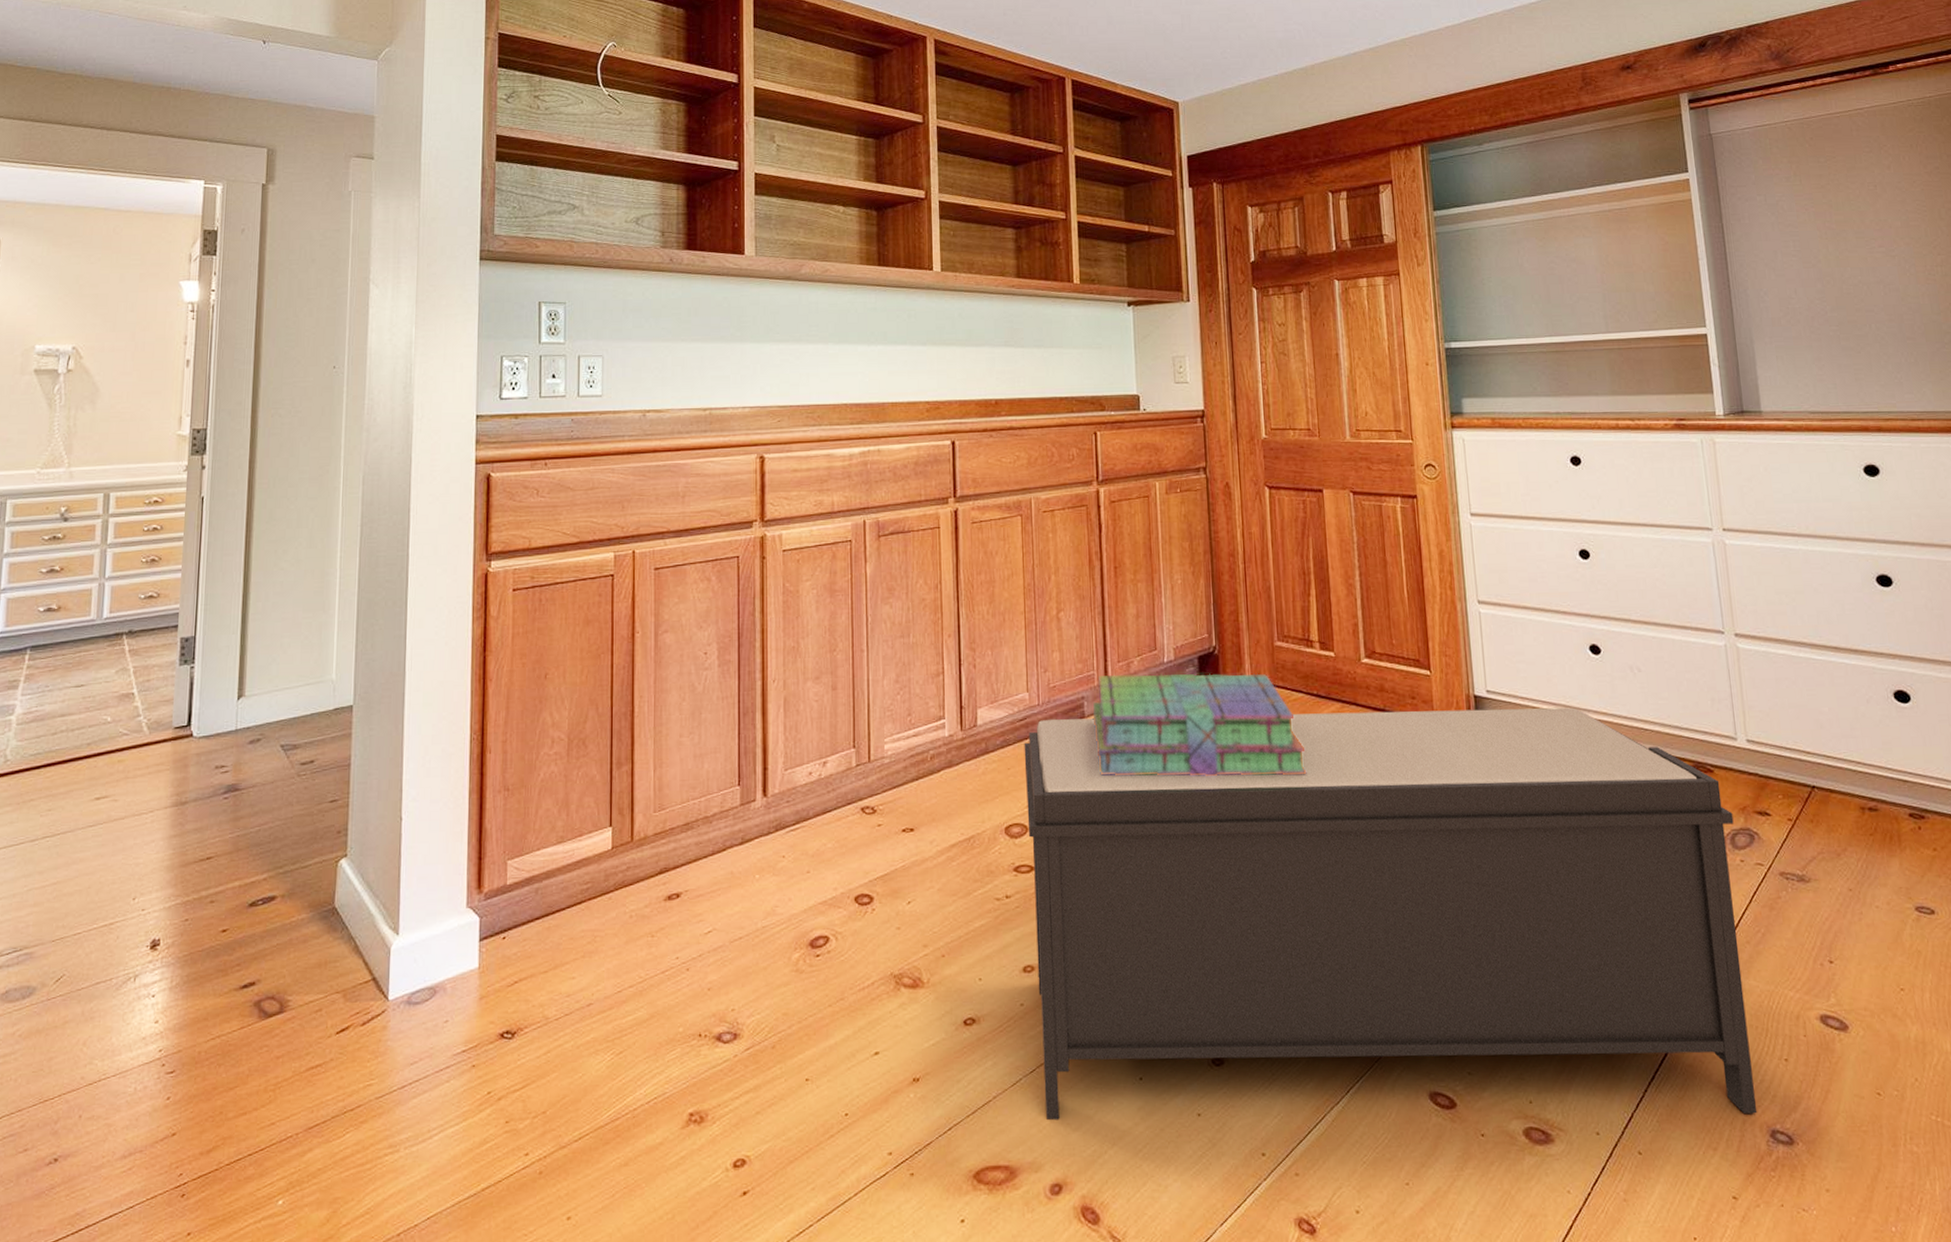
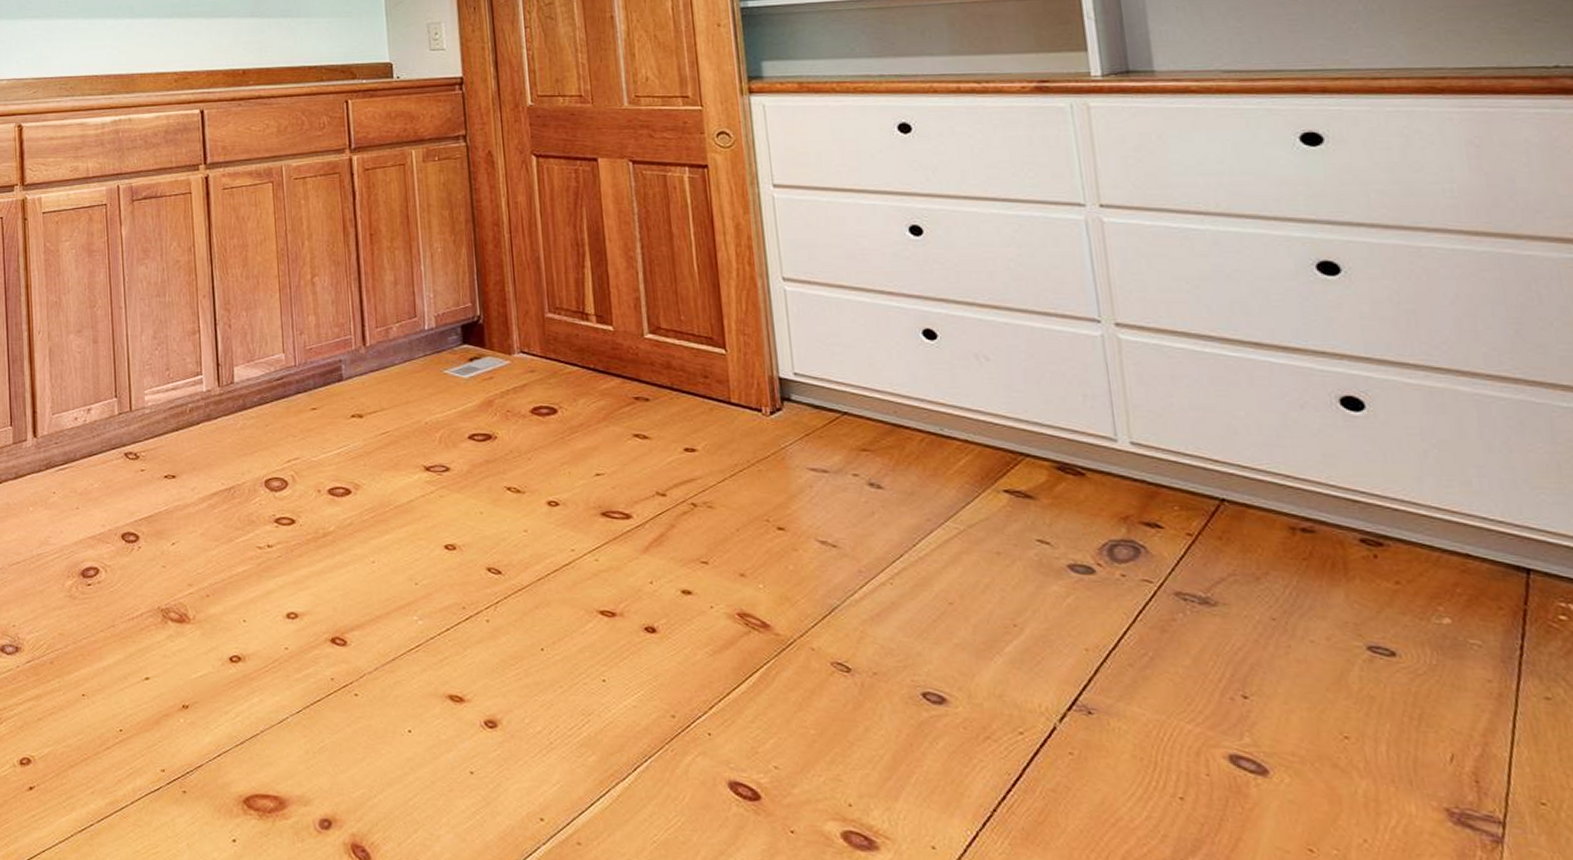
bench: present [1024,707,1758,1121] -> none [281,380,1142,852]
stack of books: present [1093,673,1307,776] -> none [351,339,584,450]

